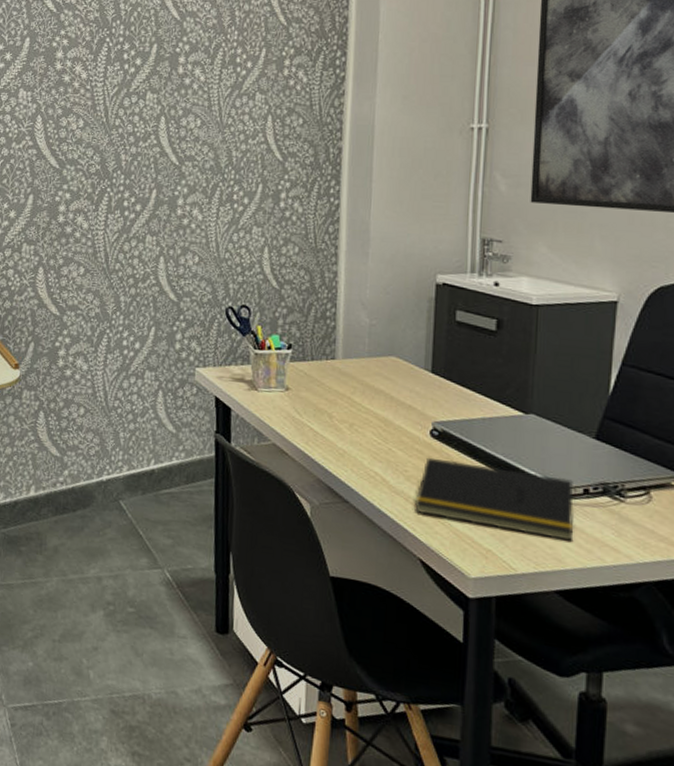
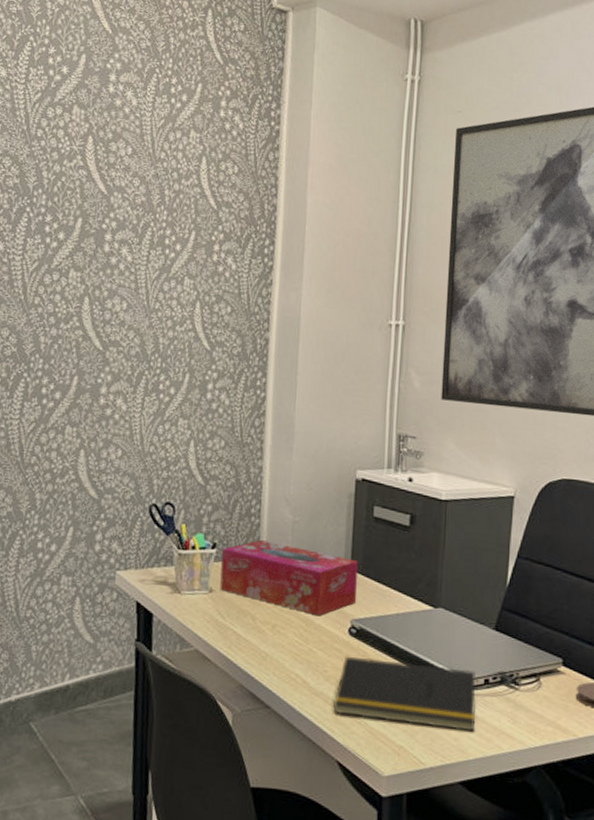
tissue box: none [296,342,439,417] -> present [220,540,358,616]

